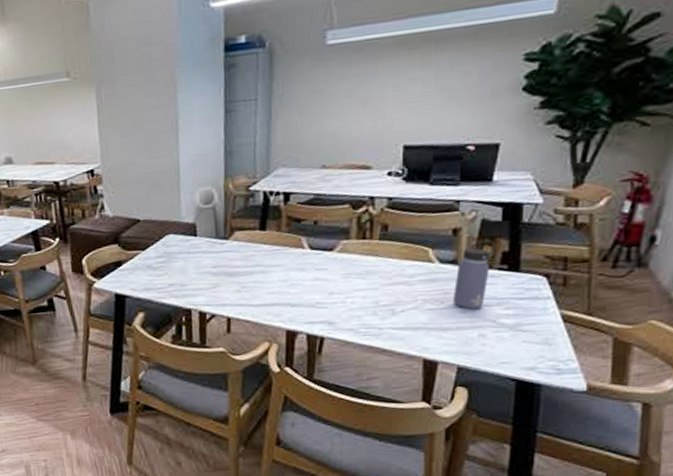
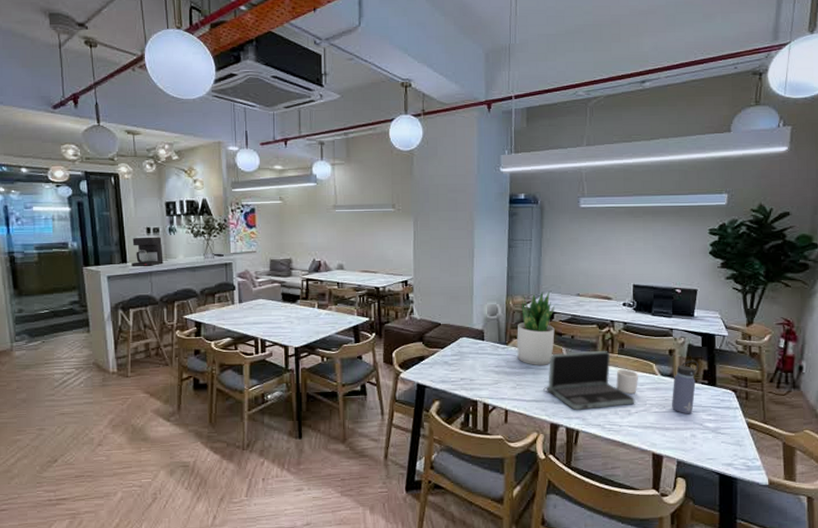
planter: none [239,166,292,262] -> present [517,292,556,365]
laptop: none [276,236,401,314] -> present [543,350,635,411]
mug: none [376,258,408,289] -> present [616,369,639,394]

